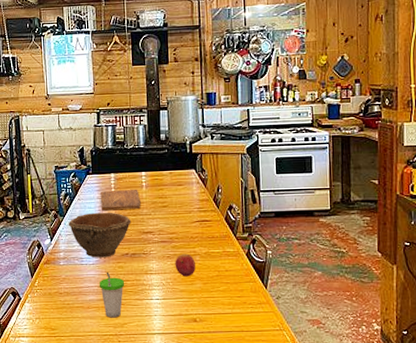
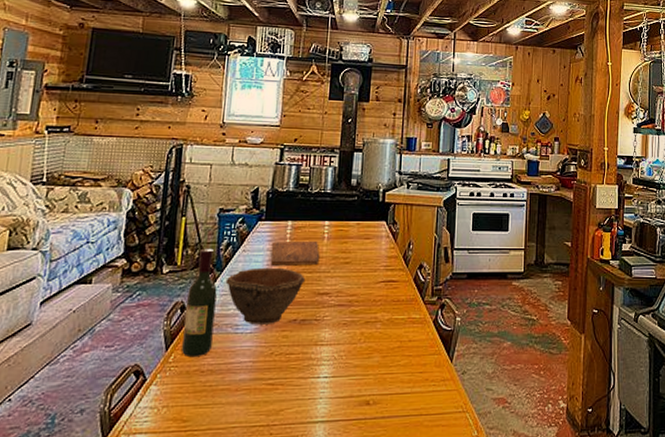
wine bottle: none [40,198,65,283] -> present [182,248,217,358]
cup: present [99,271,124,318] -> none [255,342,287,403]
fruit: present [175,253,195,277] -> none [351,320,375,349]

